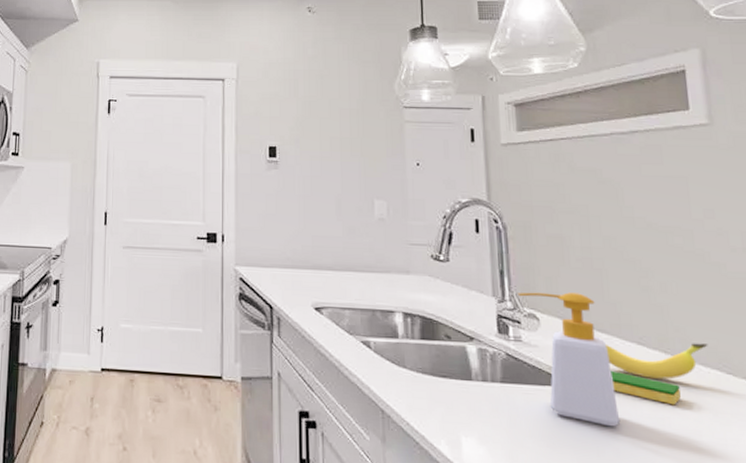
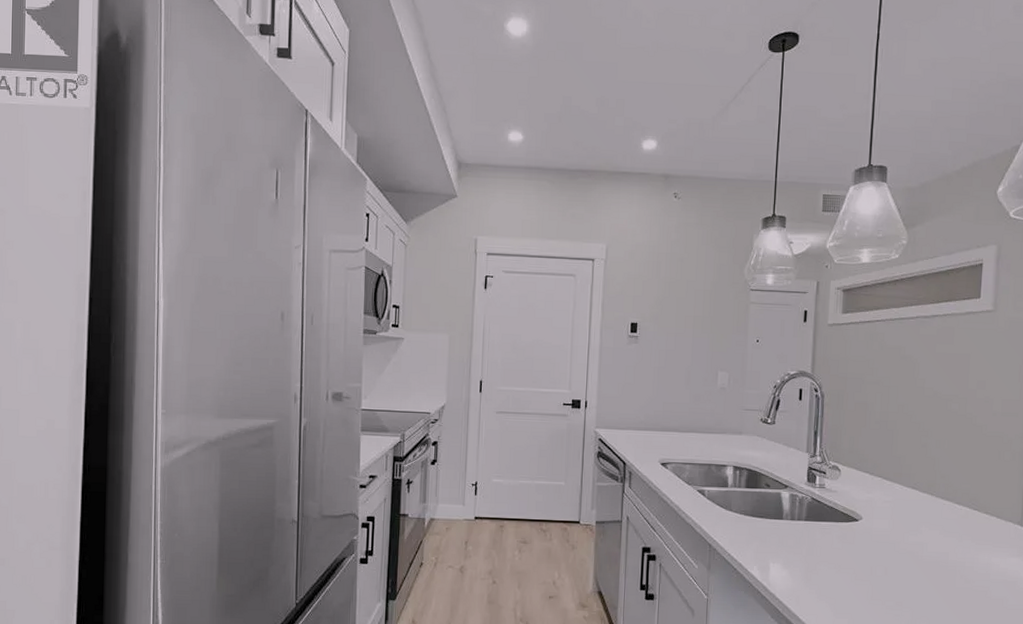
soap bottle: present [517,292,621,427] -> none [826,448,891,552]
banana: present [605,343,708,380] -> none [888,487,964,515]
dish sponge: present [610,370,681,406] -> none [888,509,938,535]

